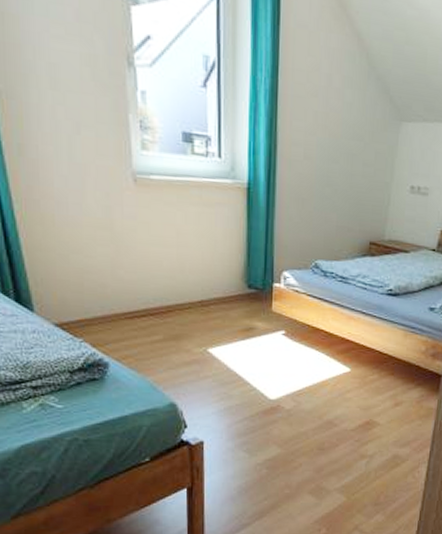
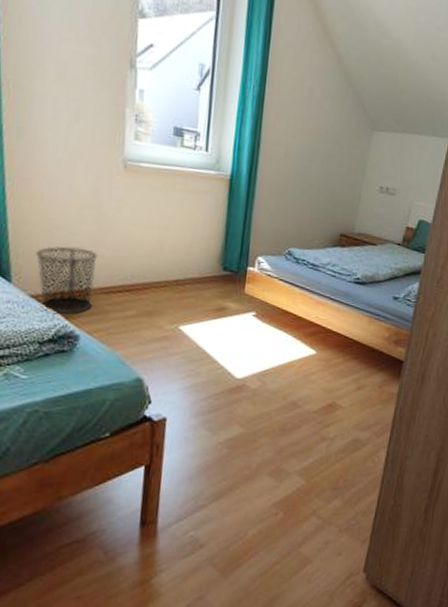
waste bin: none [55,271,118,342] -> present [36,246,98,314]

